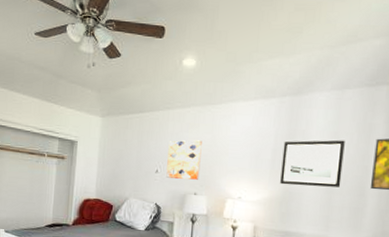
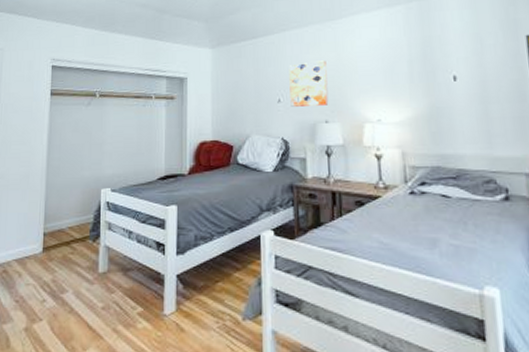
wall art: present [280,140,345,187] -> none [419,41,496,100]

